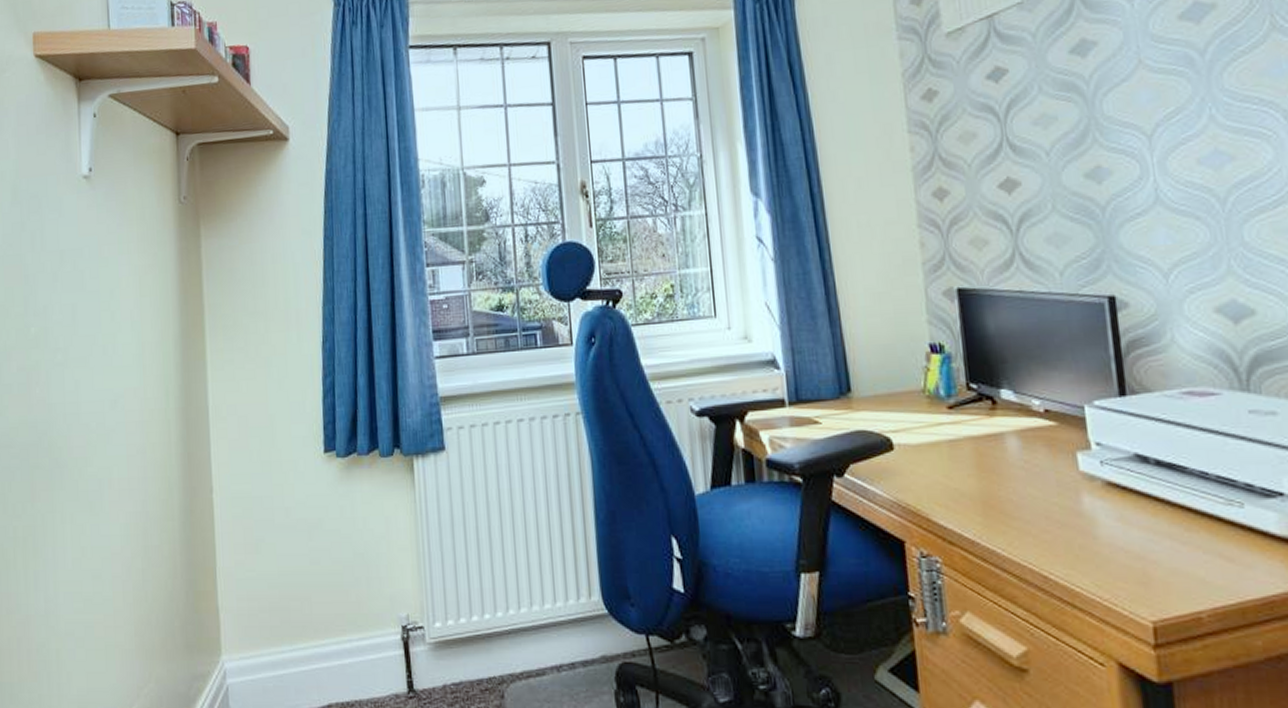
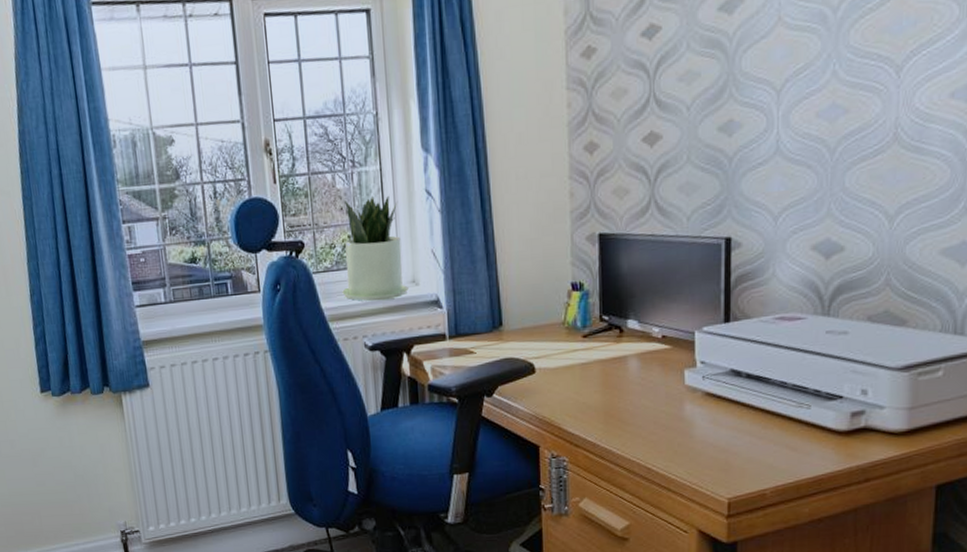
planter: none [664,241,740,359] -> present [342,195,409,302]

